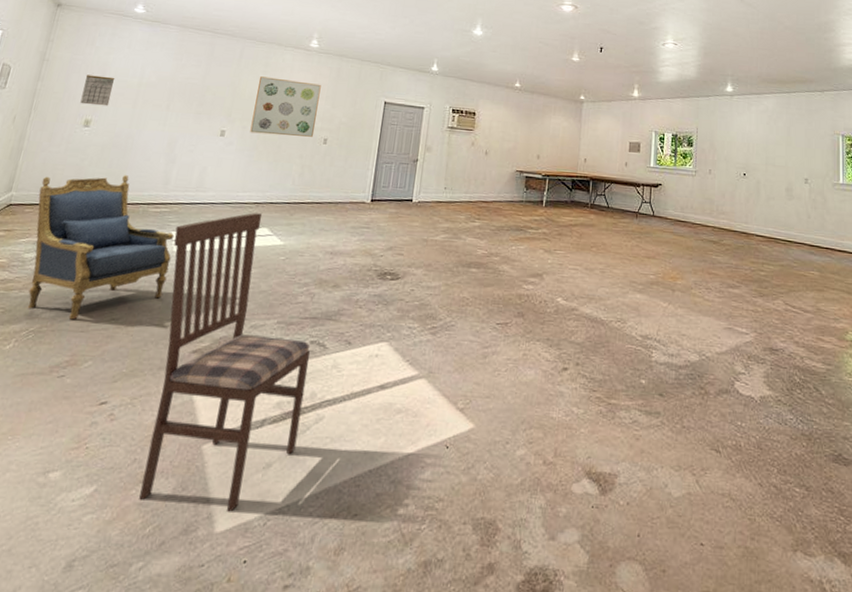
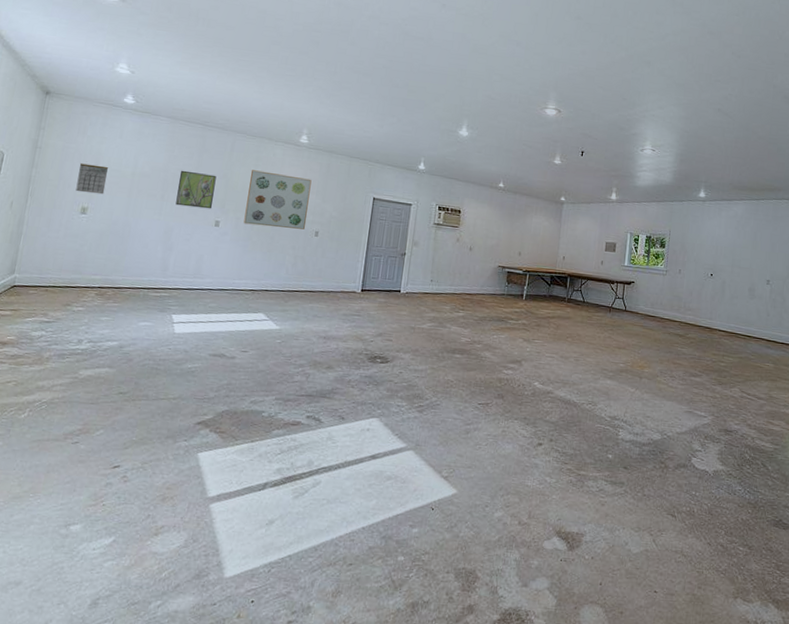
armchair: present [28,175,175,320] -> none [38,260,175,393]
dining chair: present [139,213,311,512] -> none [154,299,307,561]
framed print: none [181,79,224,119] -> present [175,170,217,209]

